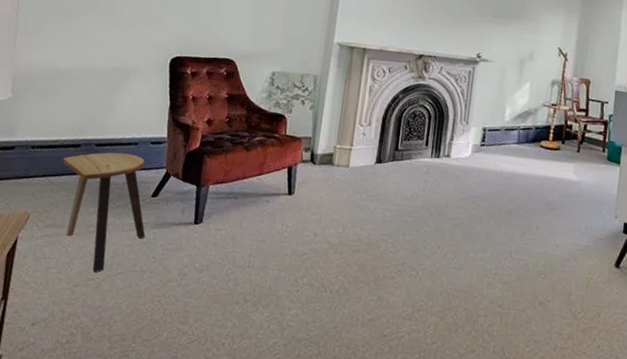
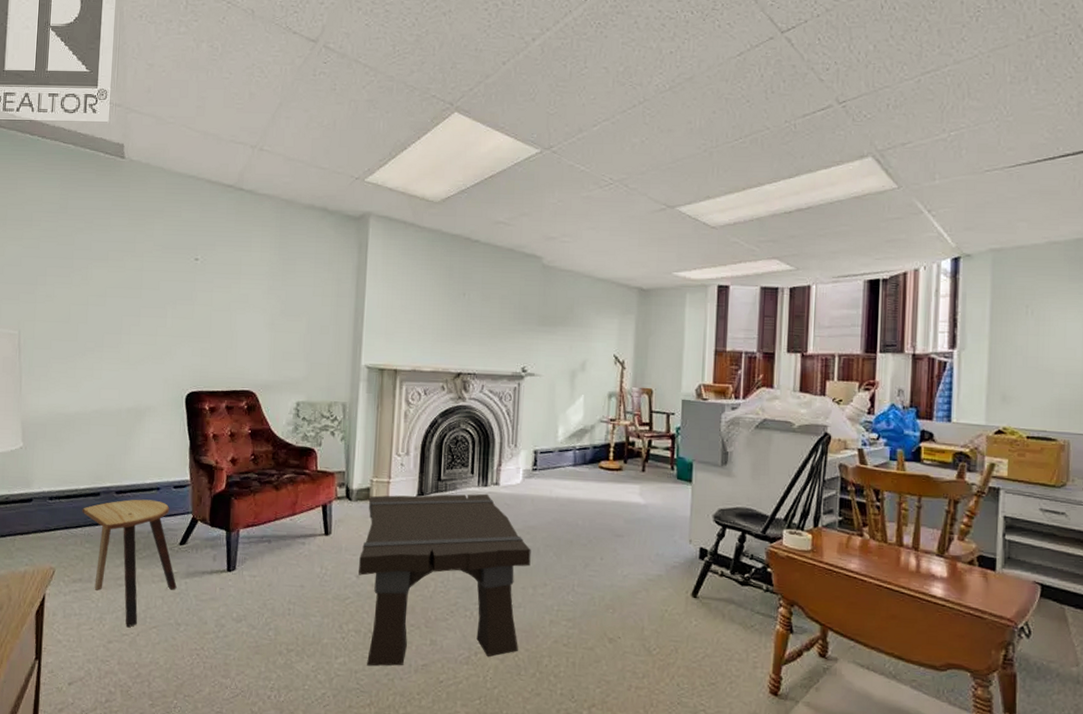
coffee table: none [316,161,475,319] -> present [359,493,531,666]

